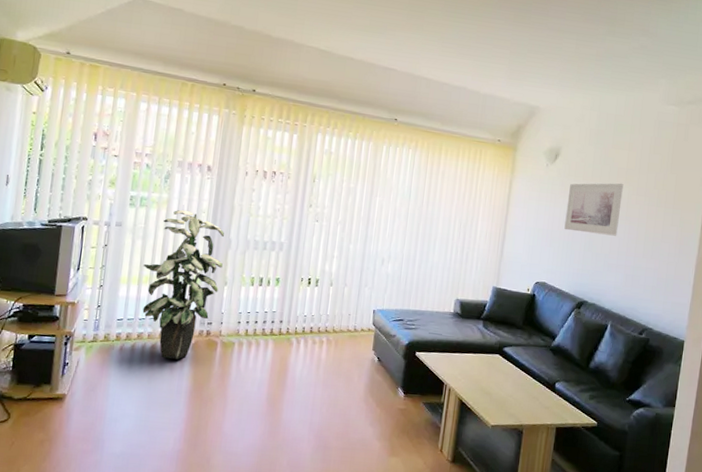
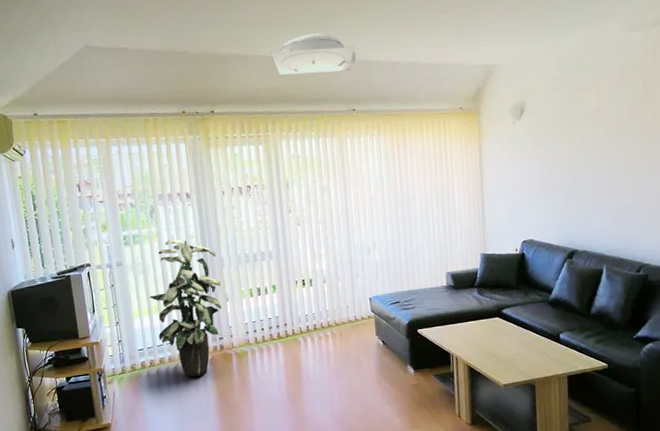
ceiling light: none [325,37,409,81] -> present [270,33,357,75]
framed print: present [564,183,624,236] -> none [541,124,598,184]

